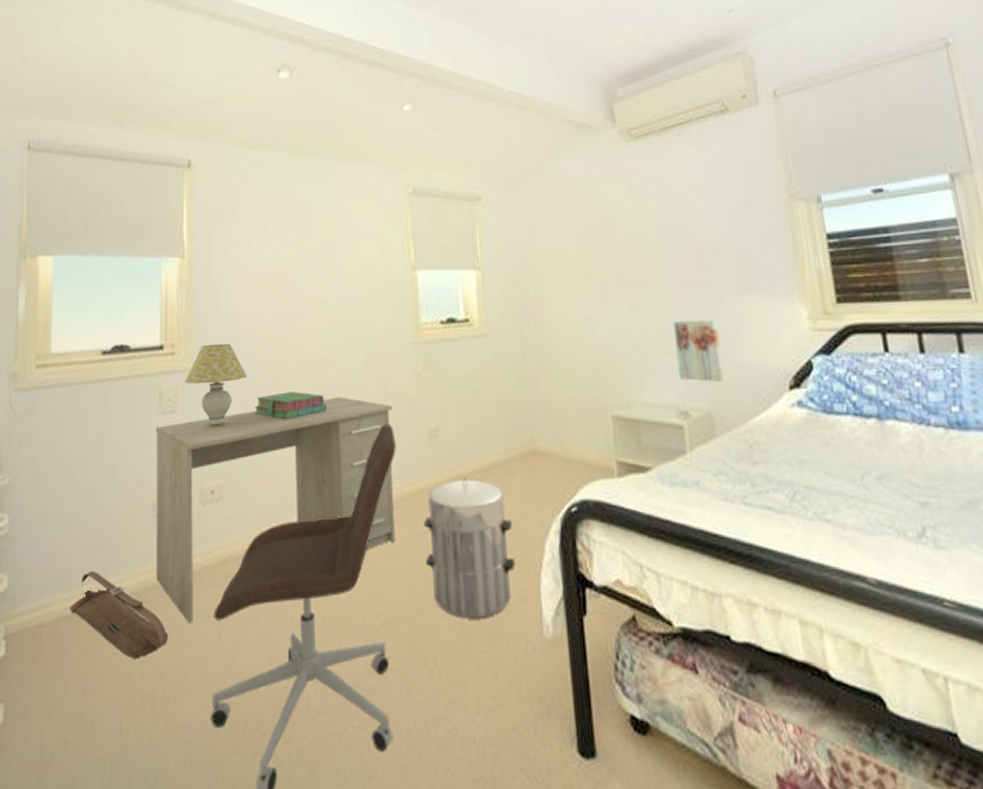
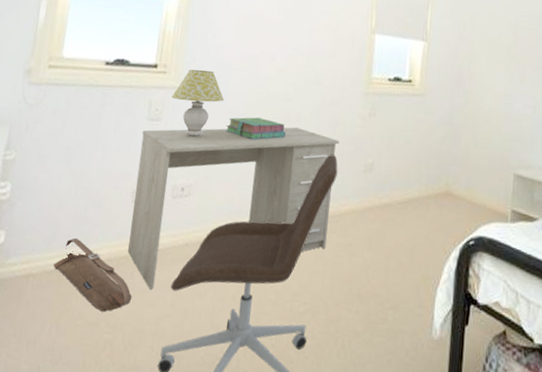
waste bin: present [424,476,516,618] -> none [347,205,422,317]

